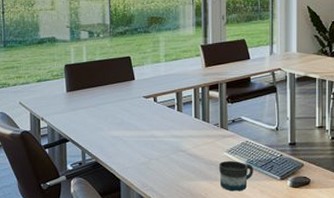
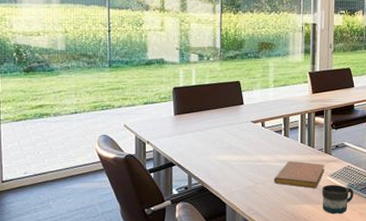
notebook: none [168,136,221,165] -> present [274,161,325,189]

